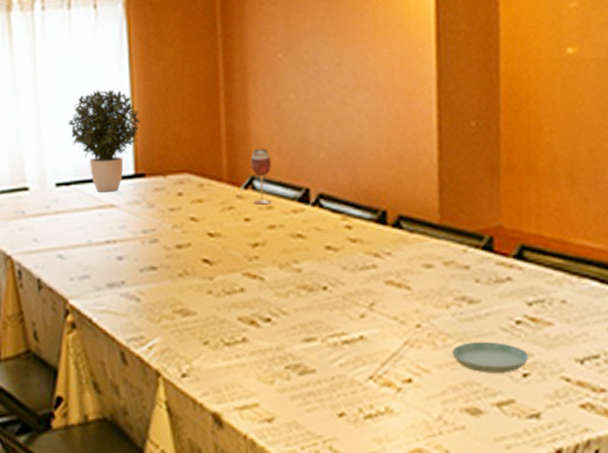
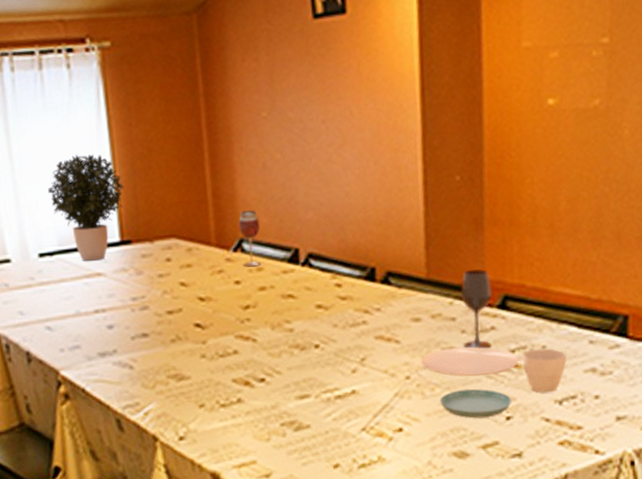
plate: none [432,296,536,329] -> present [421,346,518,377]
wine glass: none [474,217,509,300] -> present [460,269,493,349]
cup: none [540,303,589,351] -> present [522,348,567,393]

